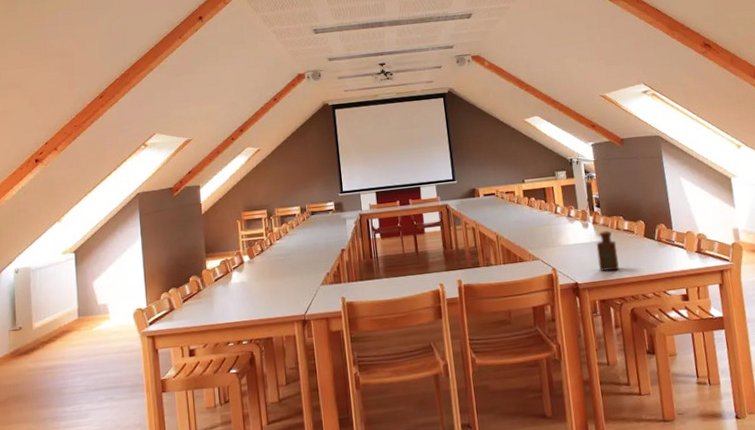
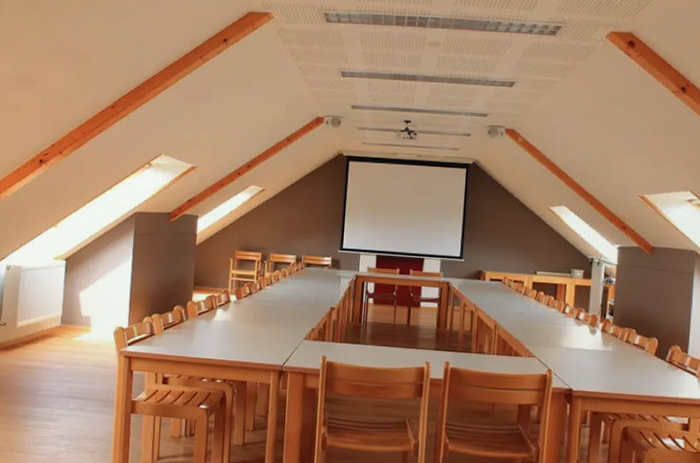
bottle: present [596,230,619,271] -> none [598,340,623,385]

